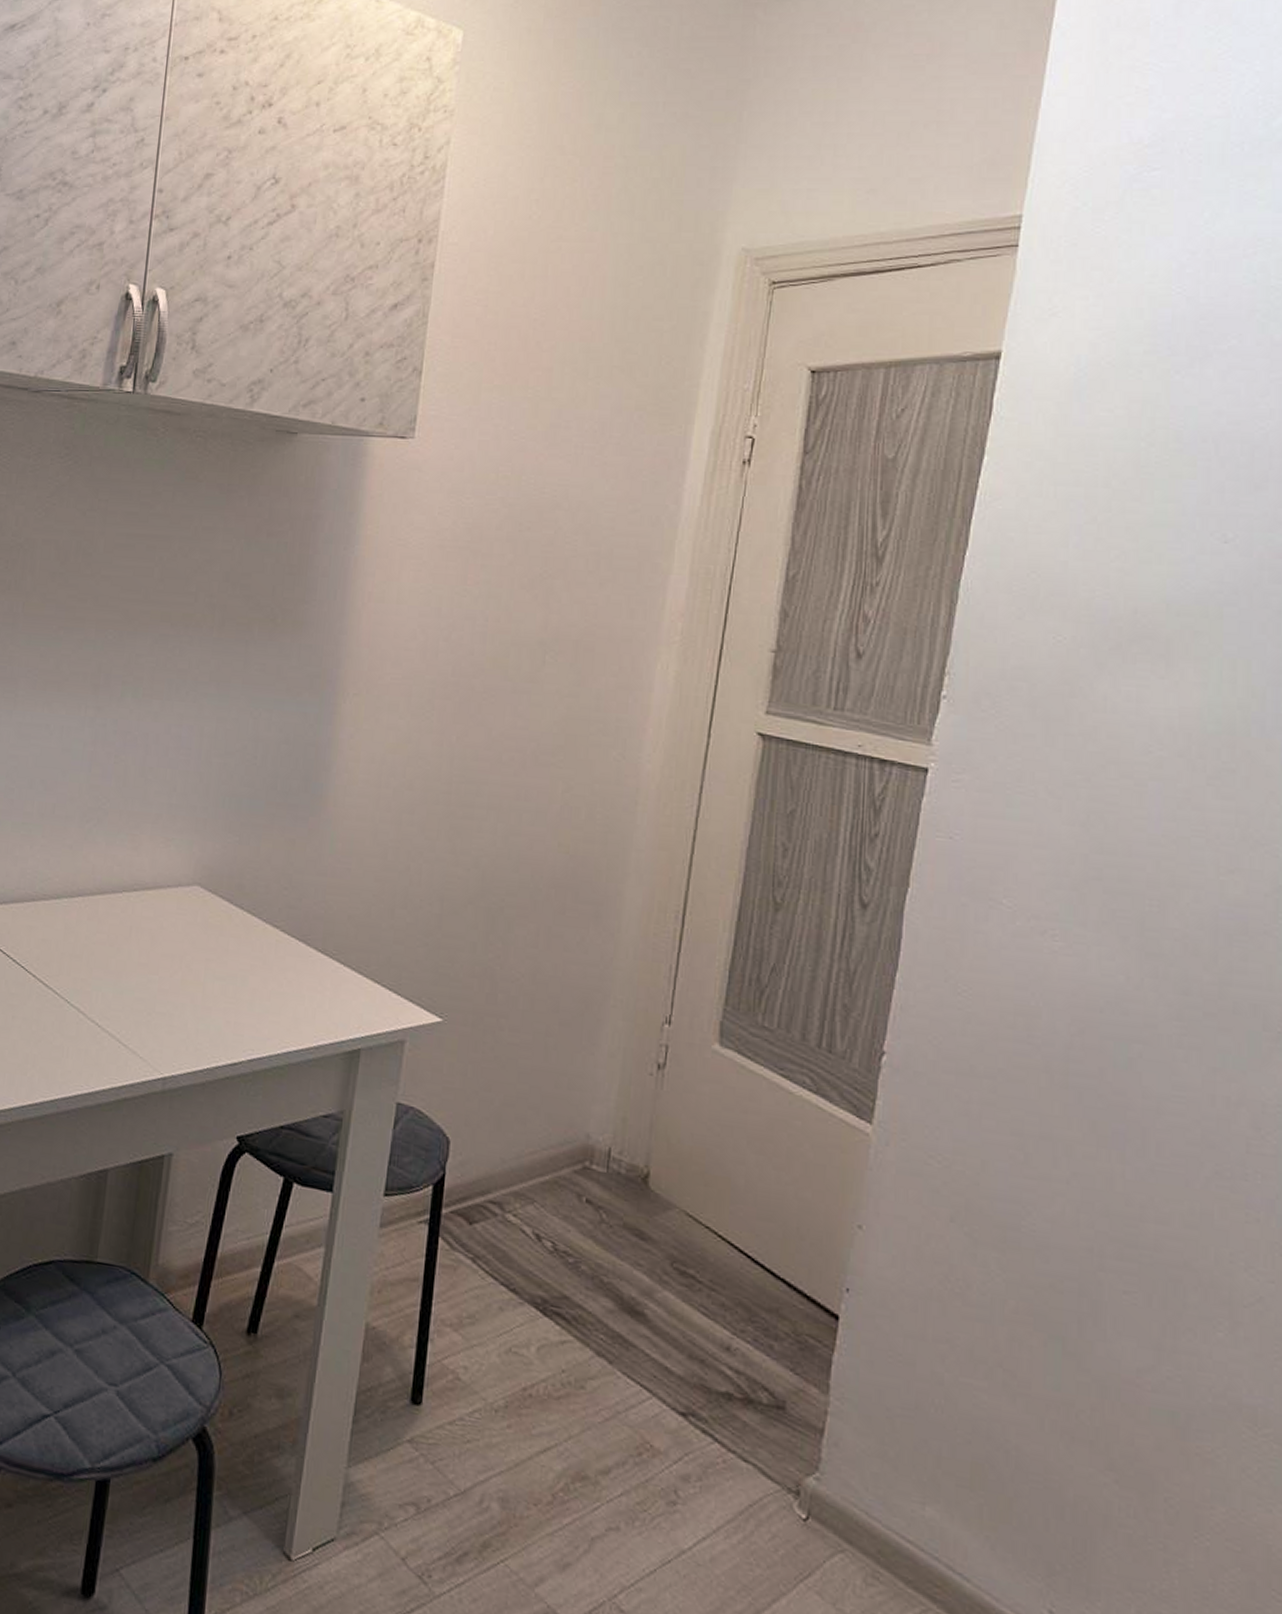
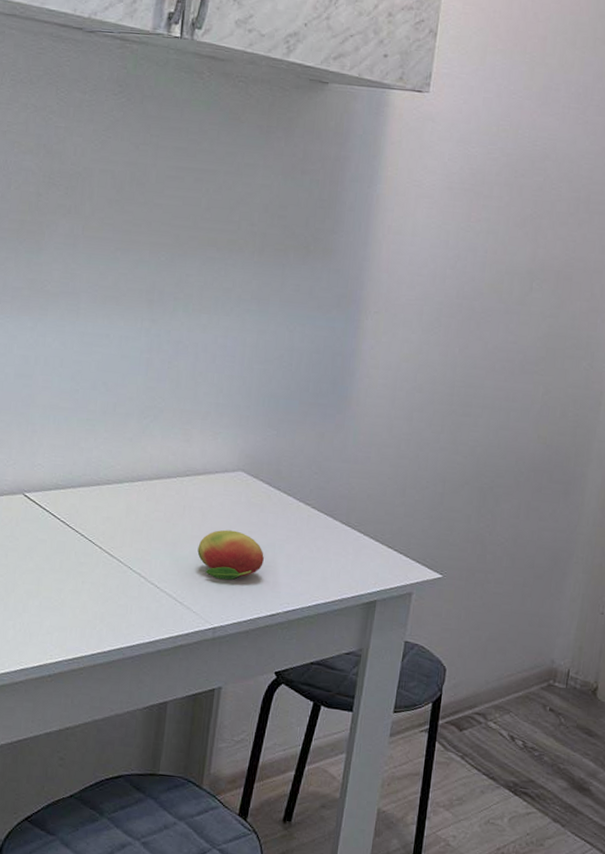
fruit: none [145,956,224,1019] -> present [197,529,264,580]

